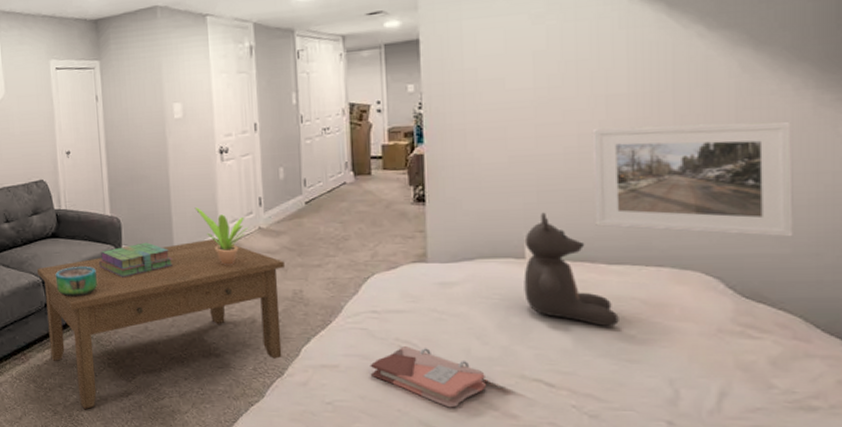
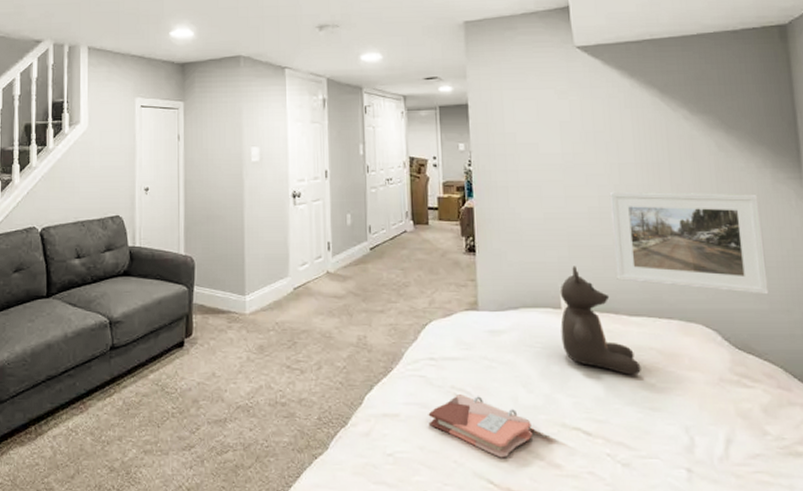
coffee table: present [36,239,286,409] -> none [104,282,351,465]
decorative bowl: present [55,267,97,297] -> none [124,307,166,340]
stack of books: present [99,242,173,277] -> none [170,283,243,320]
potted plant: present [194,207,248,265] -> none [267,250,316,309]

